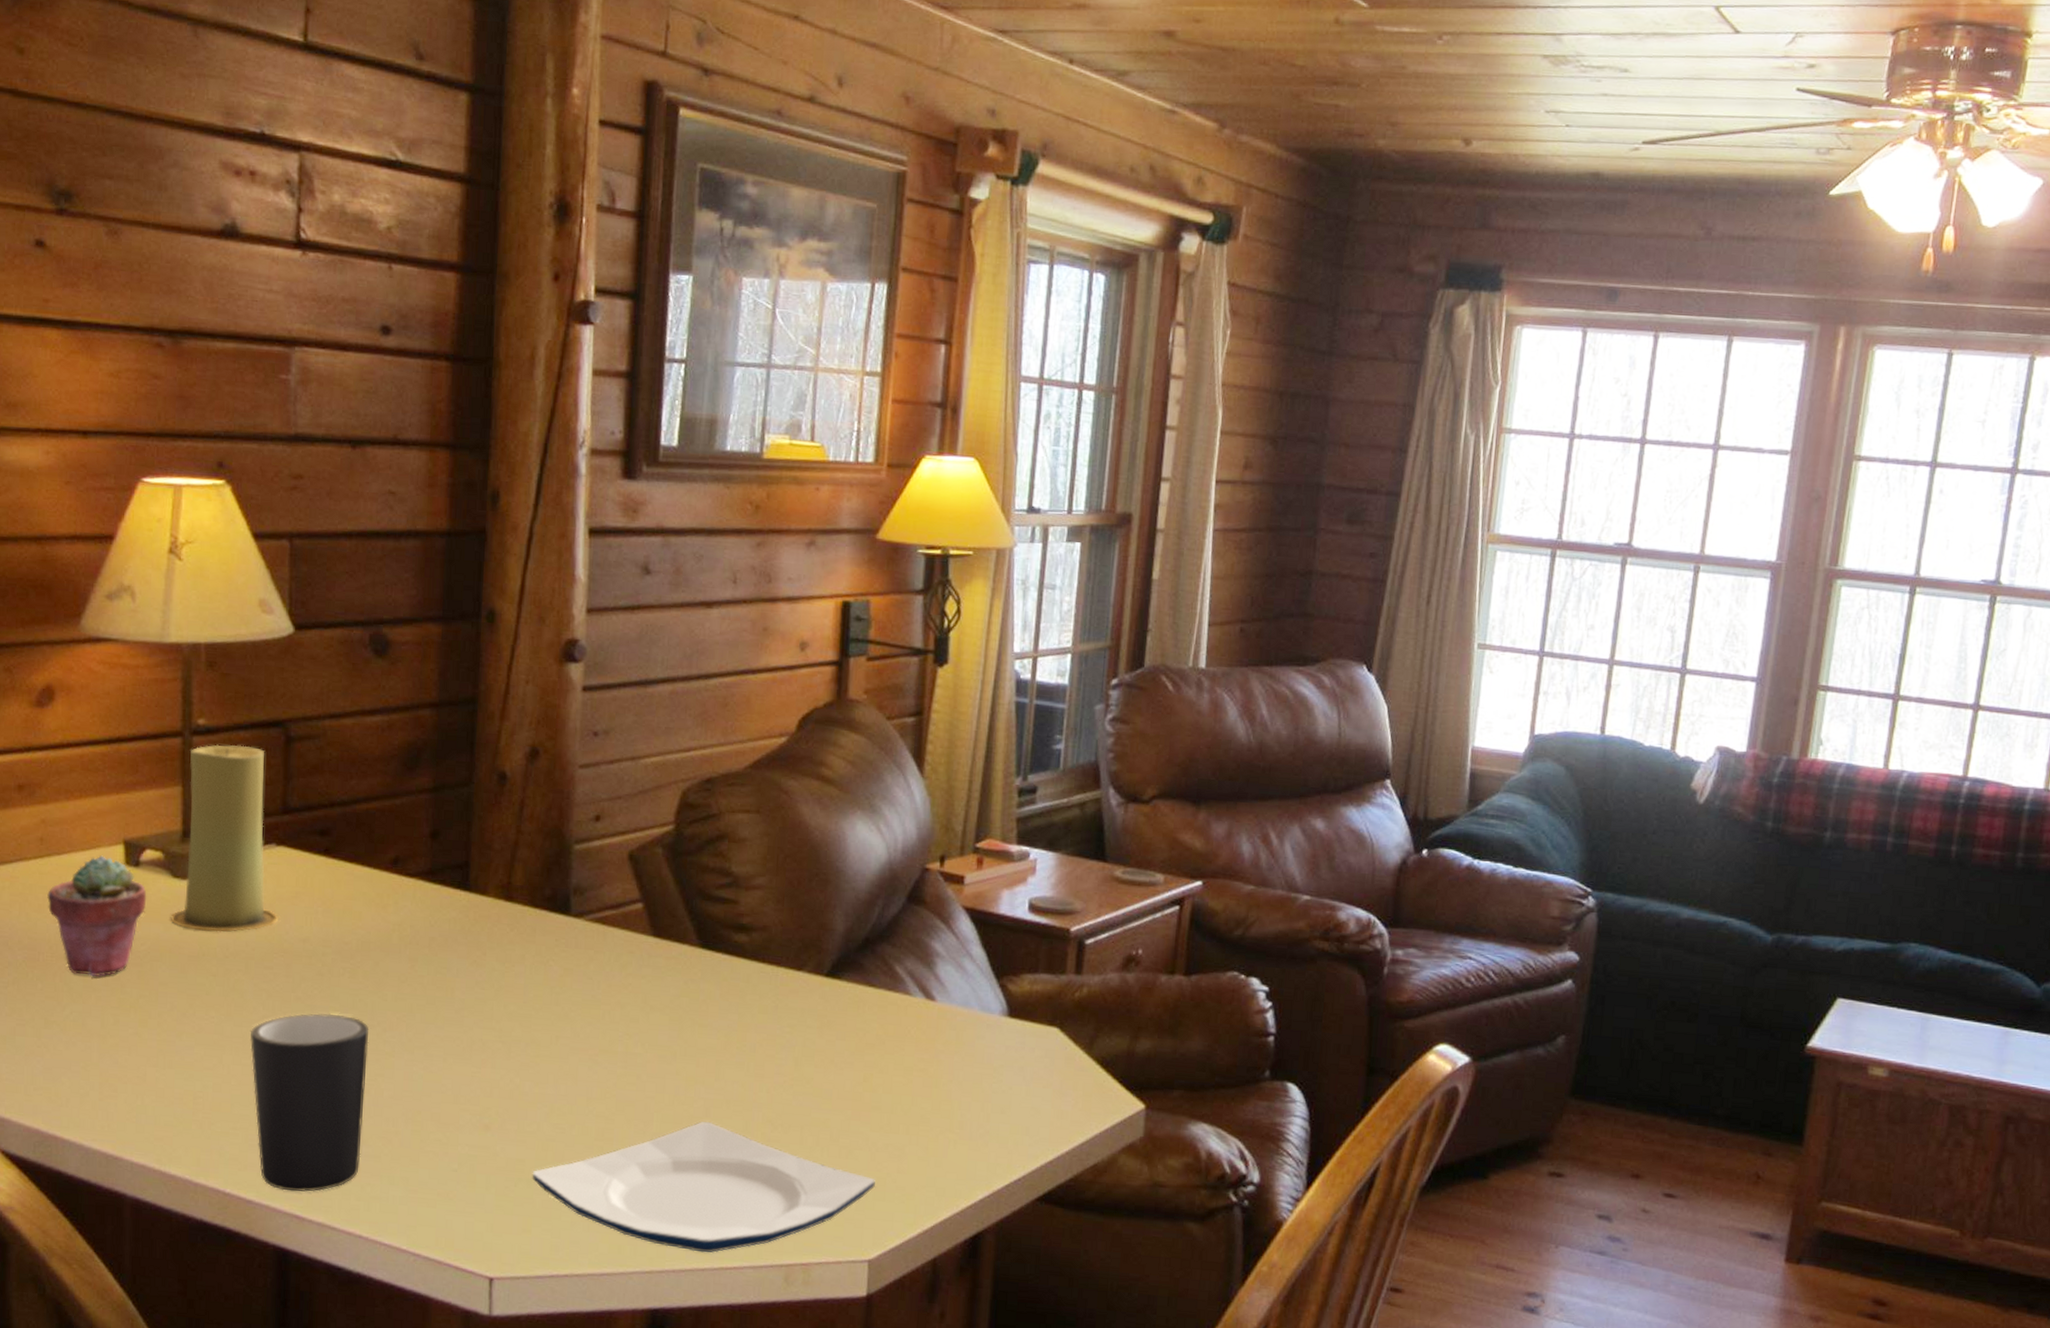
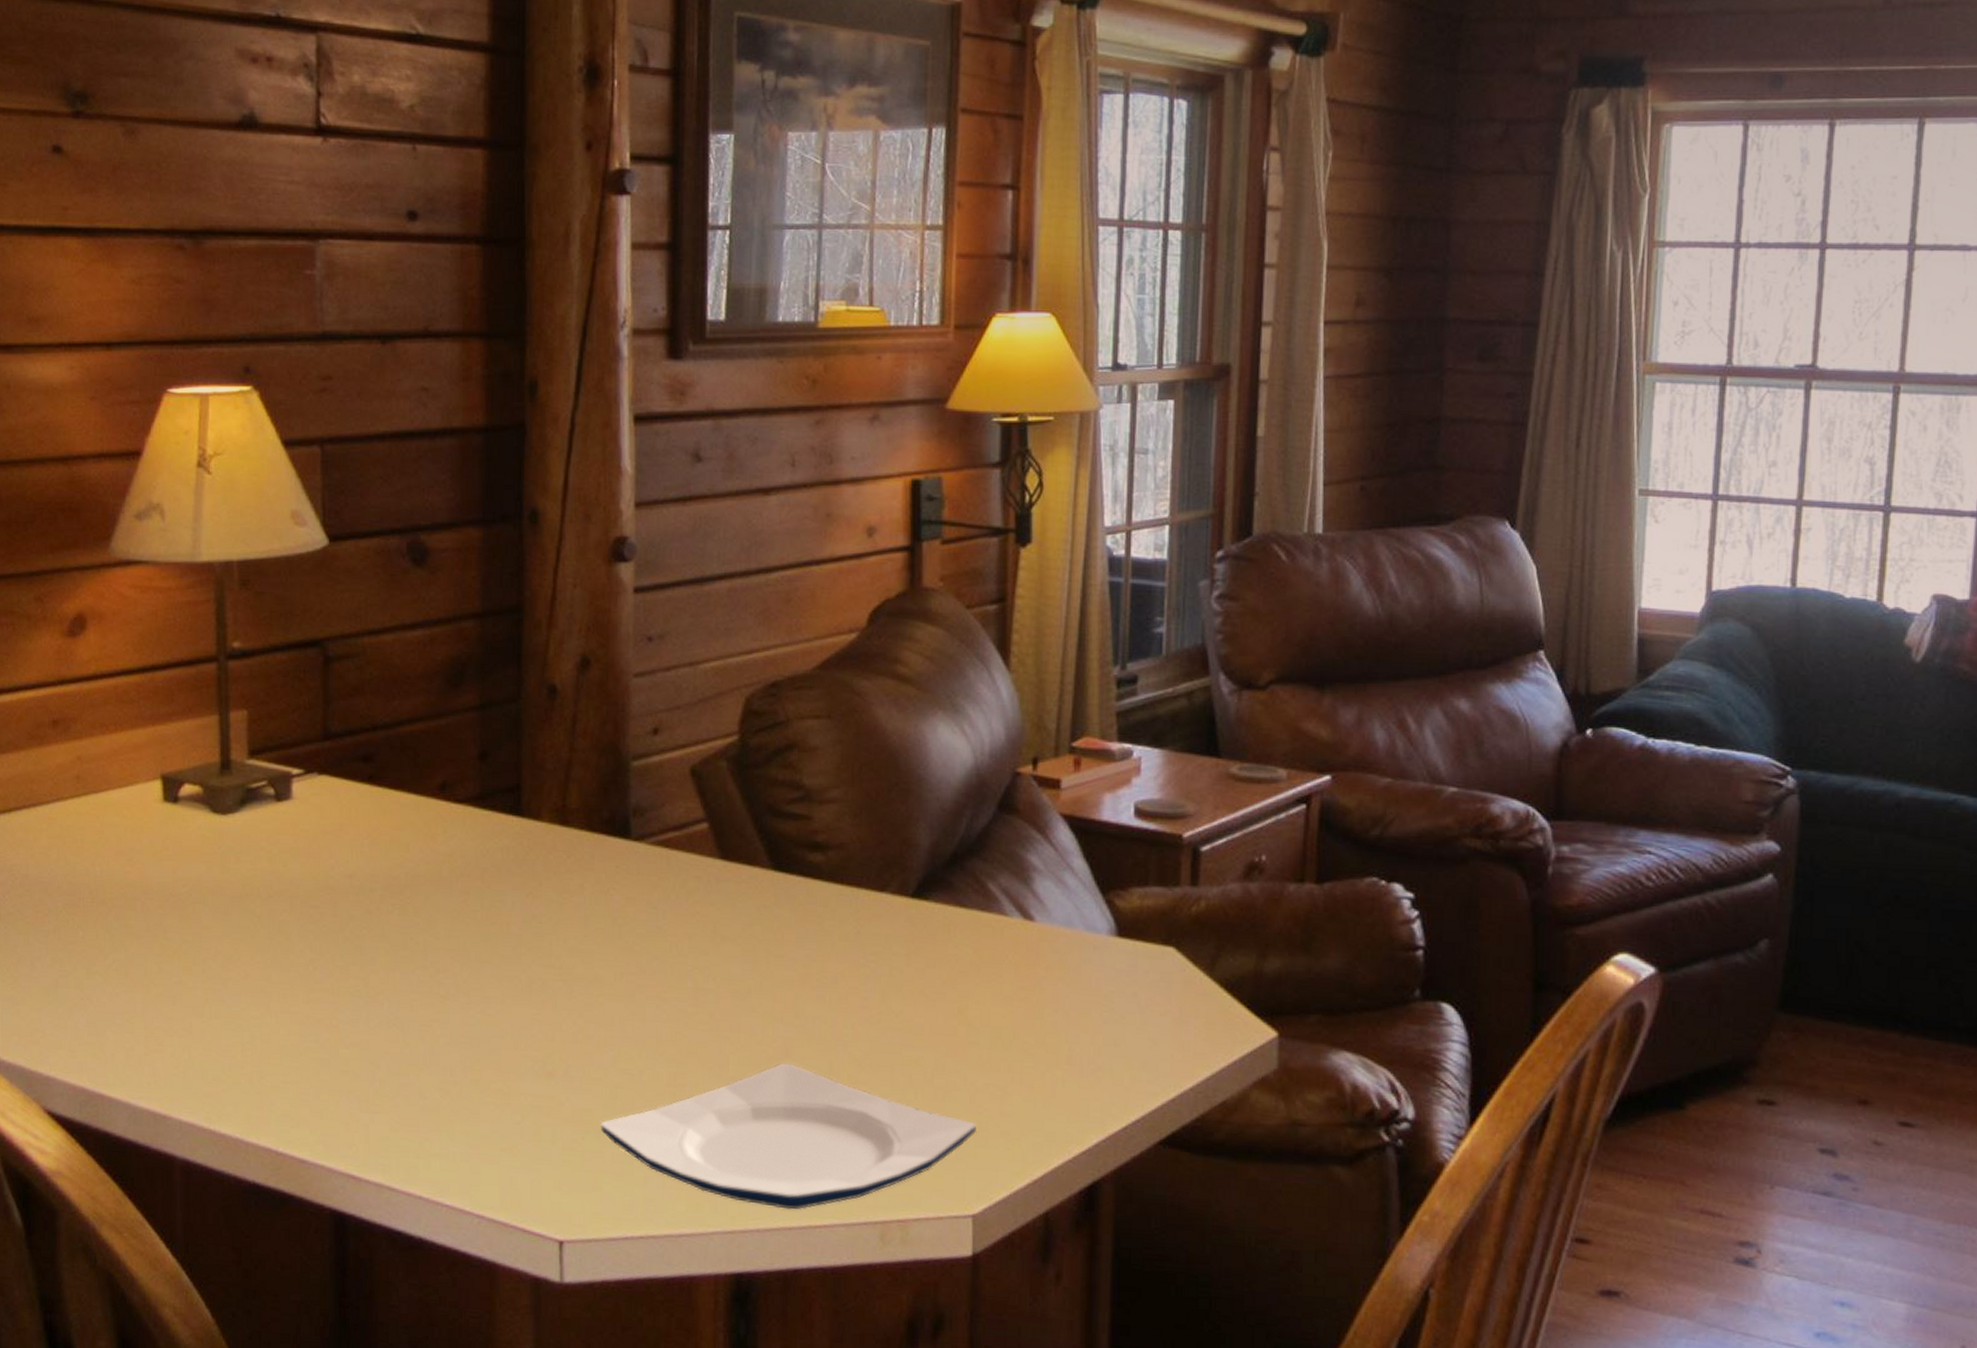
potted succulent: present [47,855,147,977] -> none [86,792,187,923]
candle: present [170,744,279,932] -> none [211,668,323,870]
mug: present [250,1013,369,1192] -> none [297,954,422,1150]

